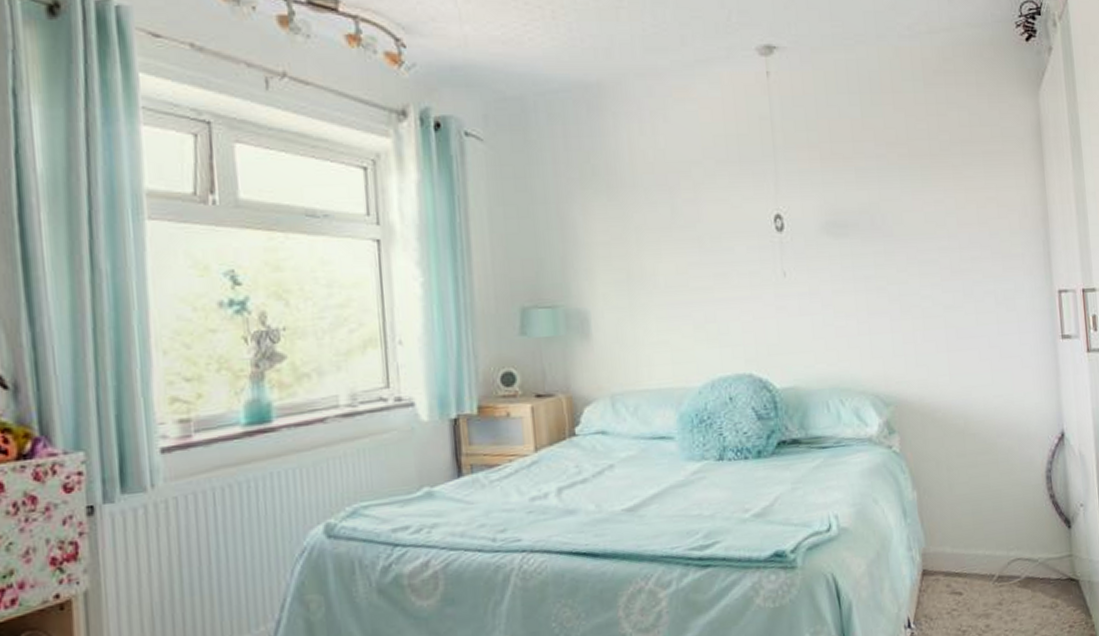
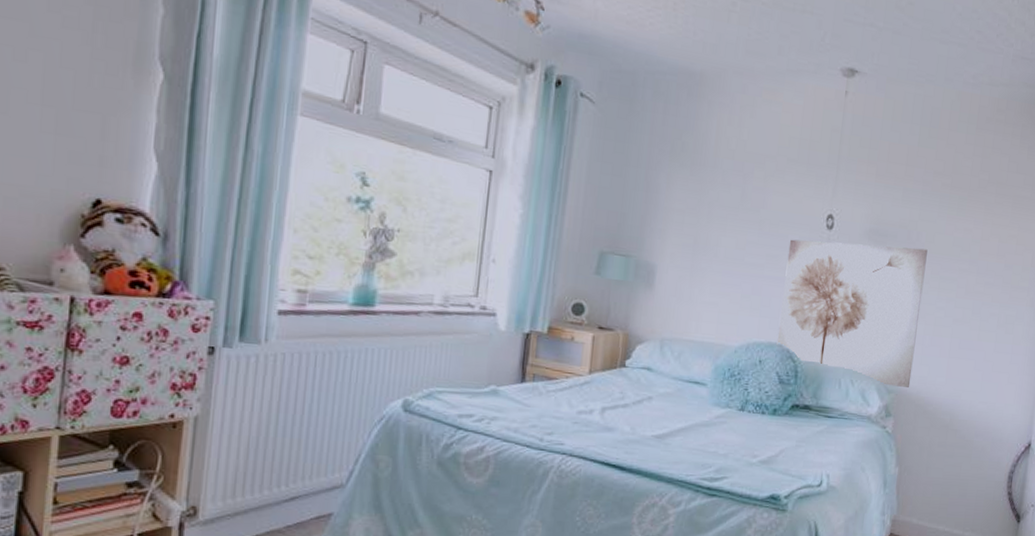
wall art: none [736,232,910,399] -> present [776,239,928,389]

